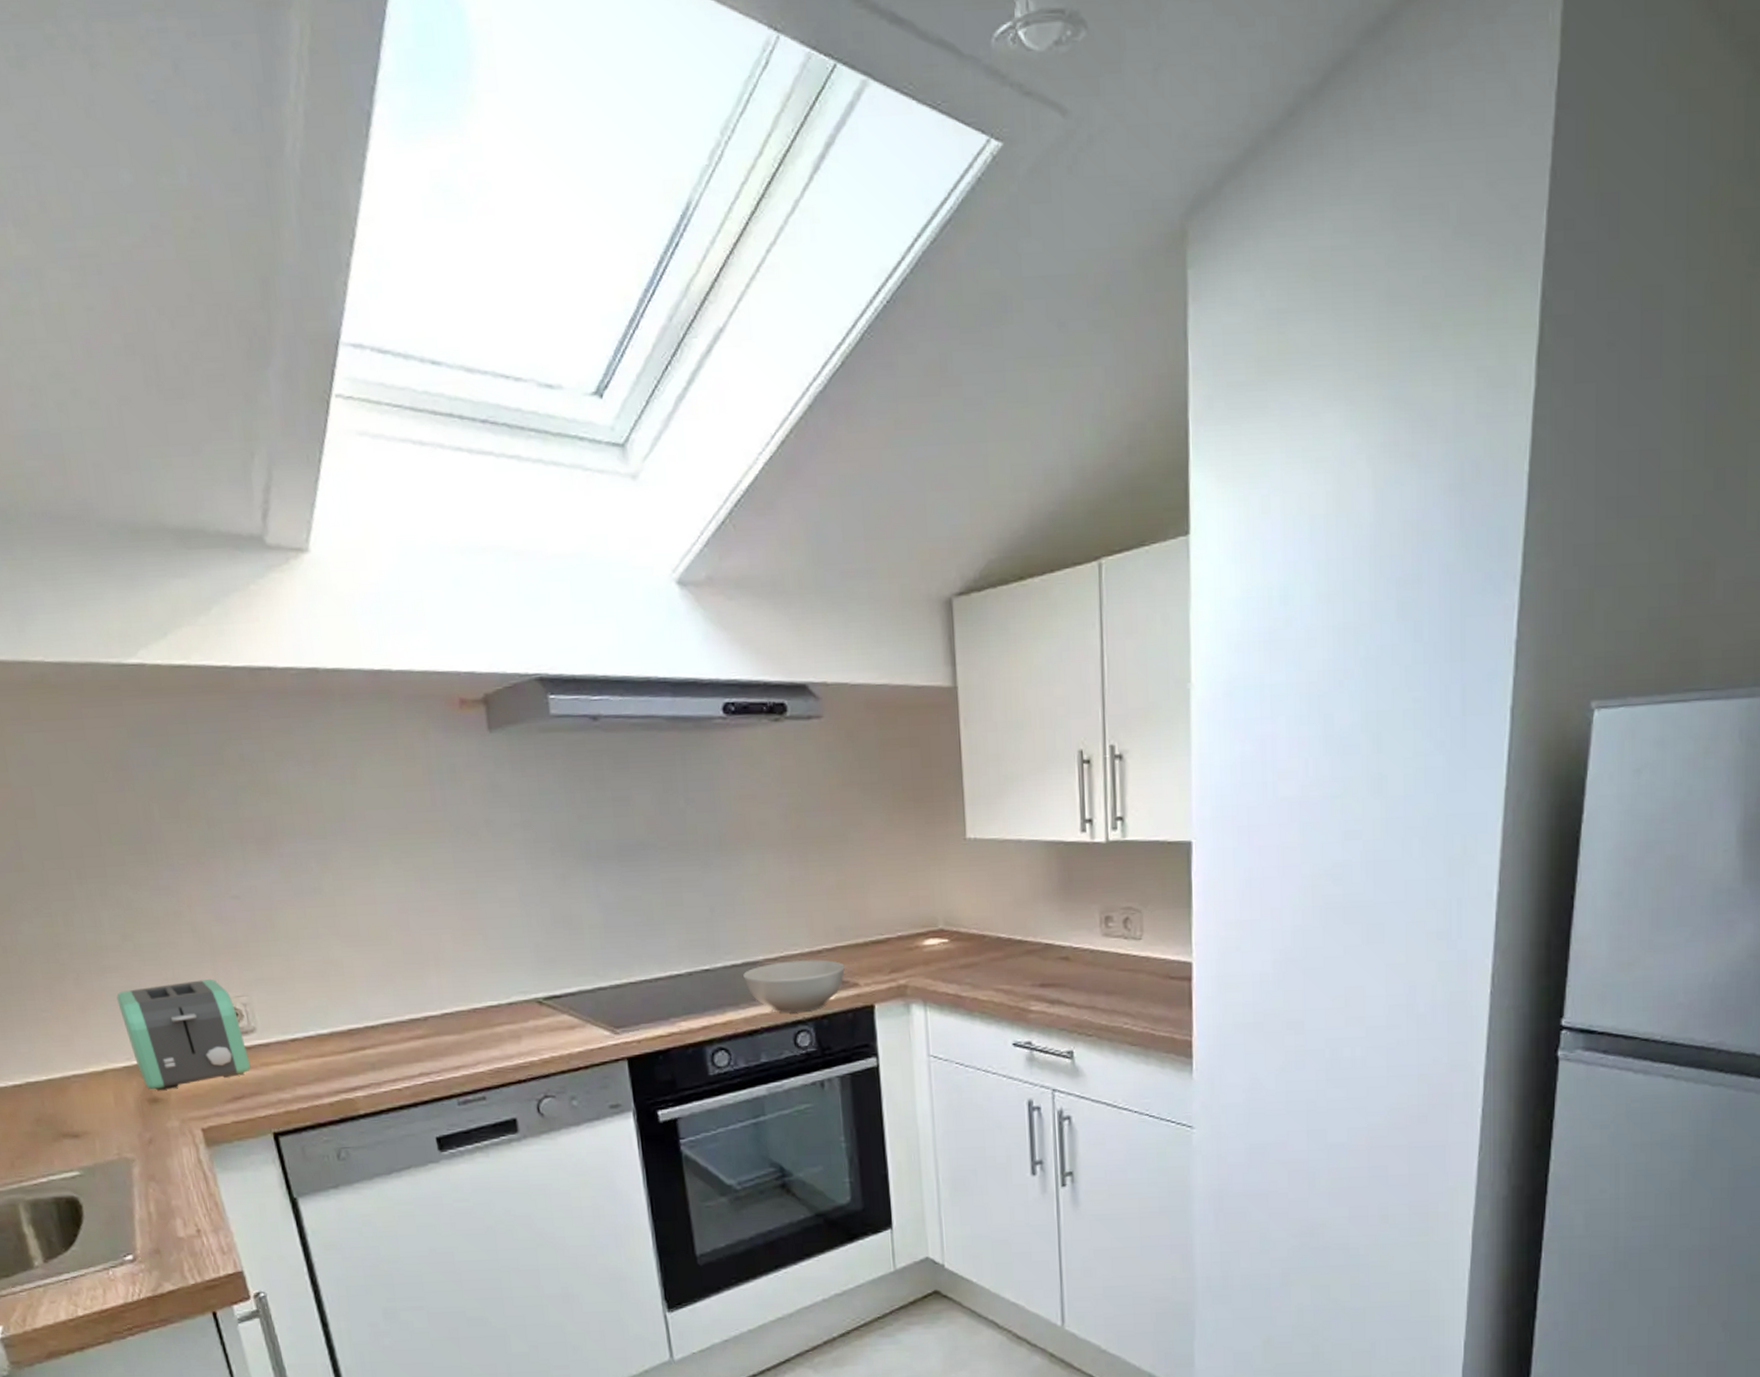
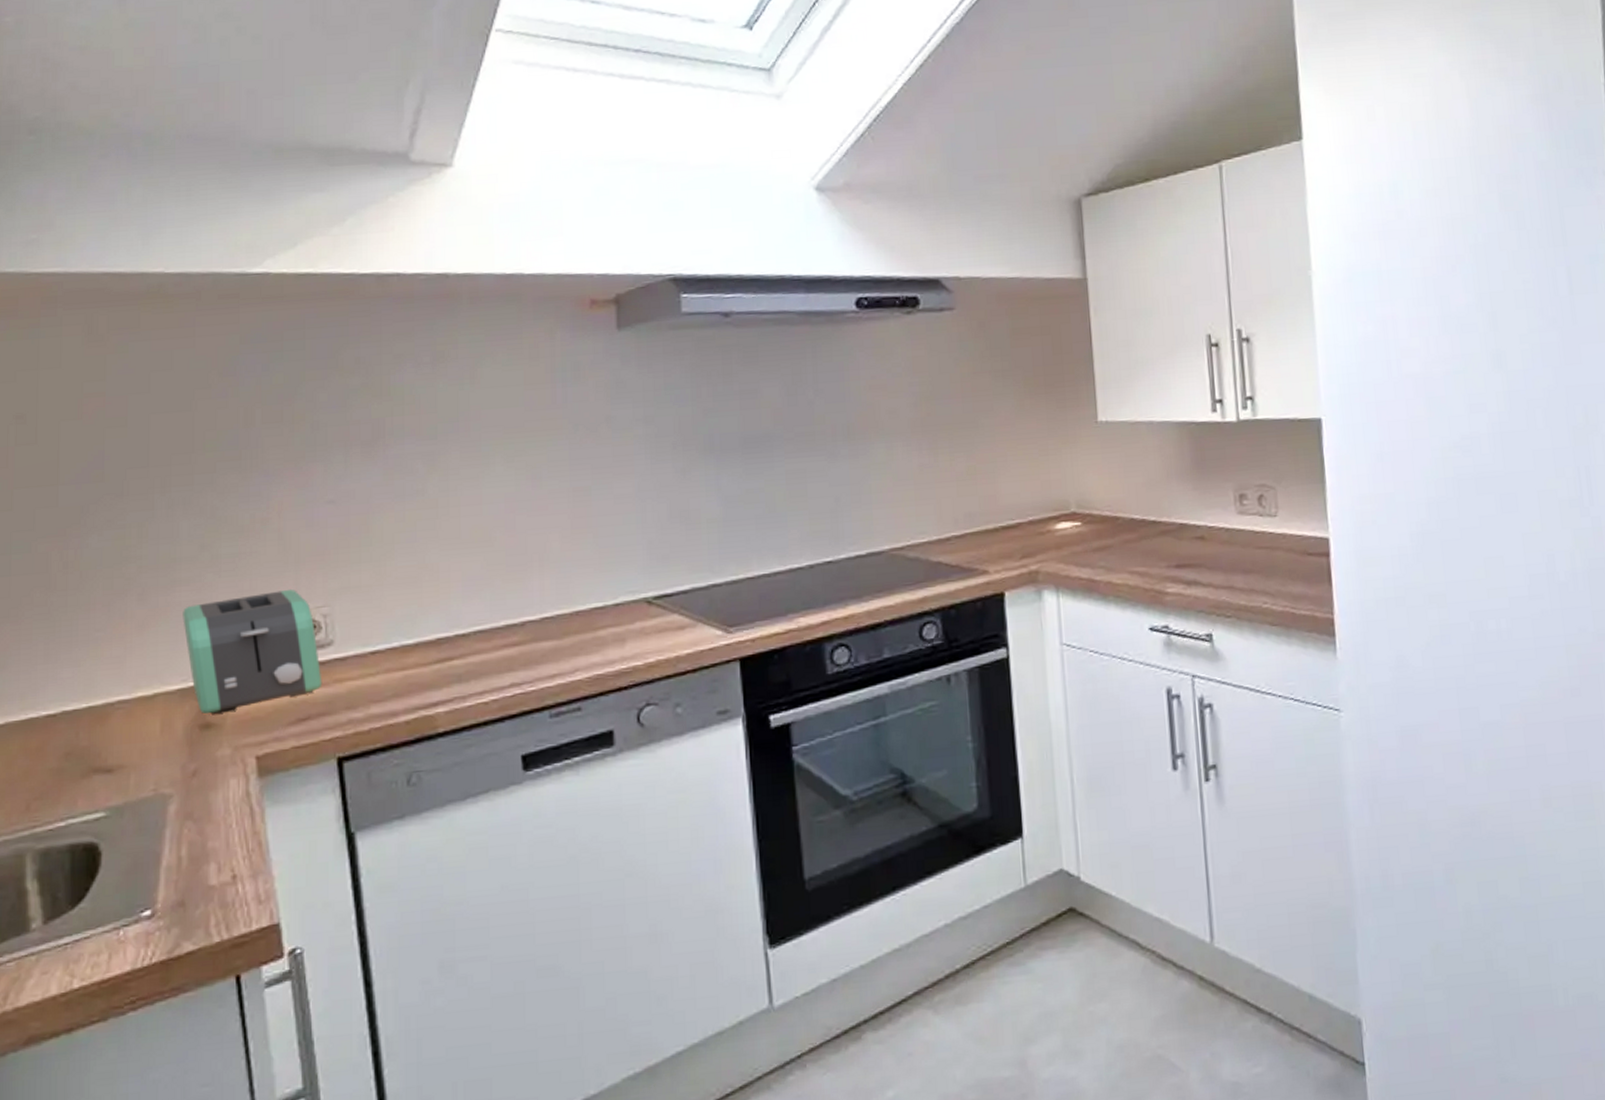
bowl: present [743,959,845,1013] -> none [867,547,974,604]

